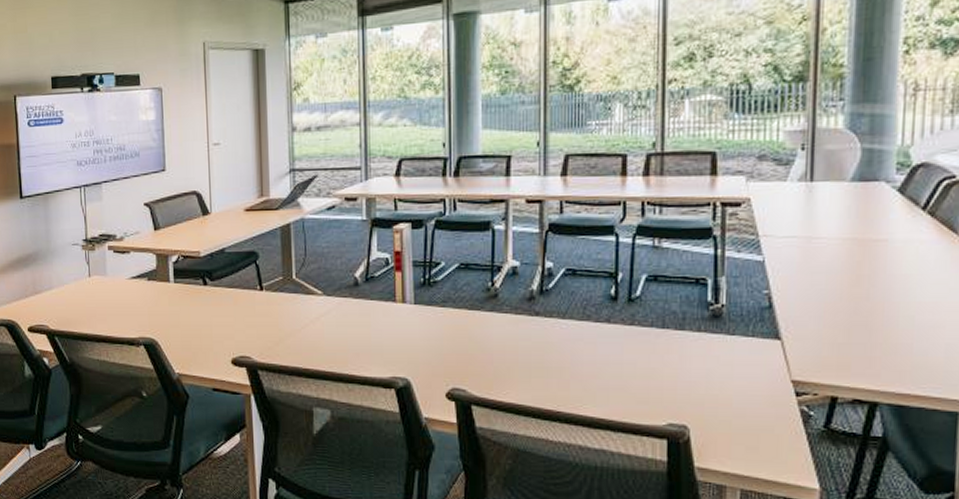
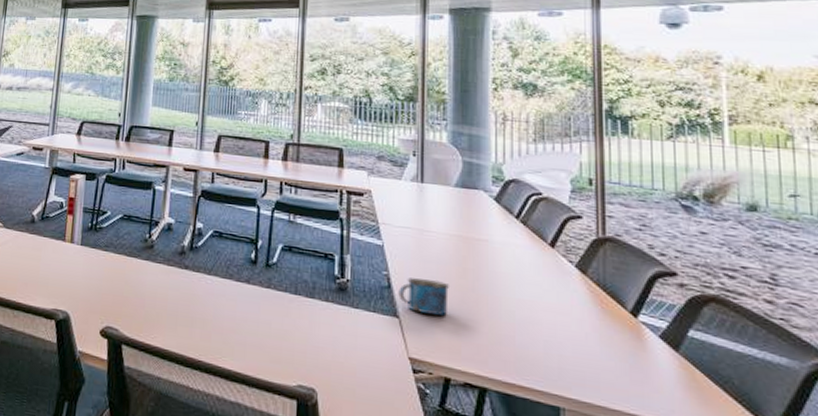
mug: none [781,293,839,331] -> present [398,278,449,316]

